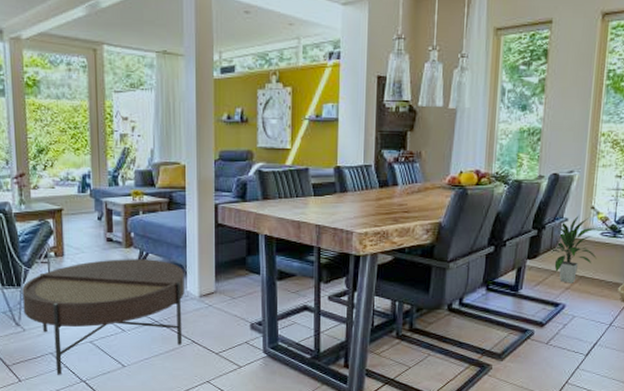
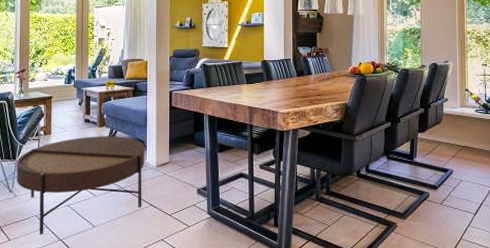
indoor plant: present [550,215,597,283] -> none [436,96,474,152]

